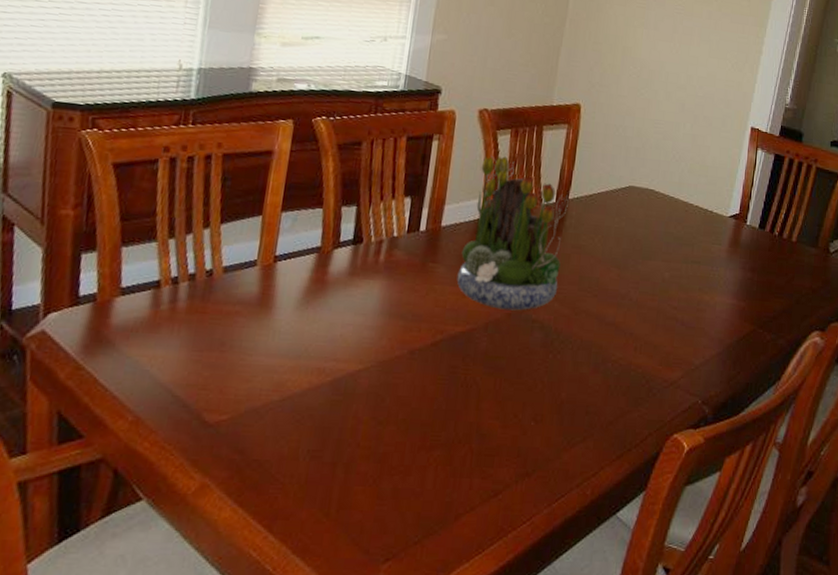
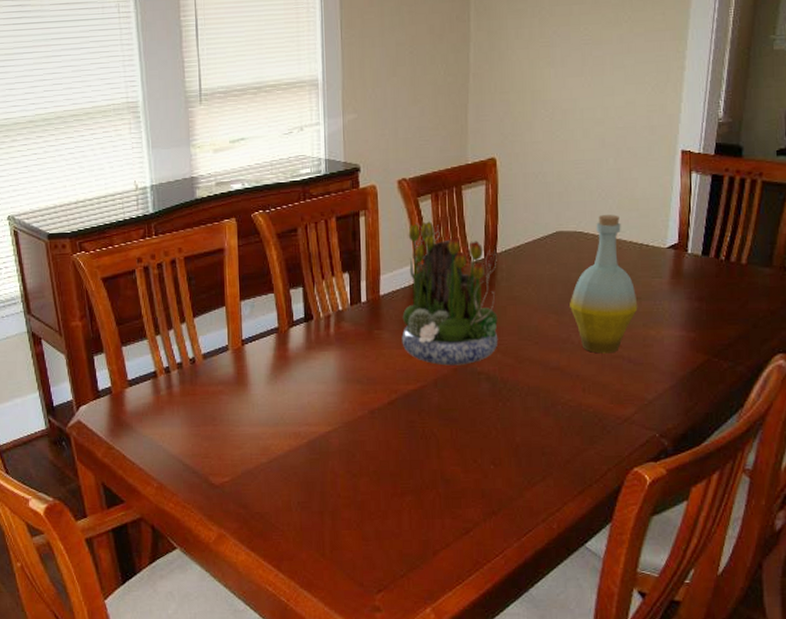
bottle: none [632,176,697,314] -> present [570,215,638,354]

